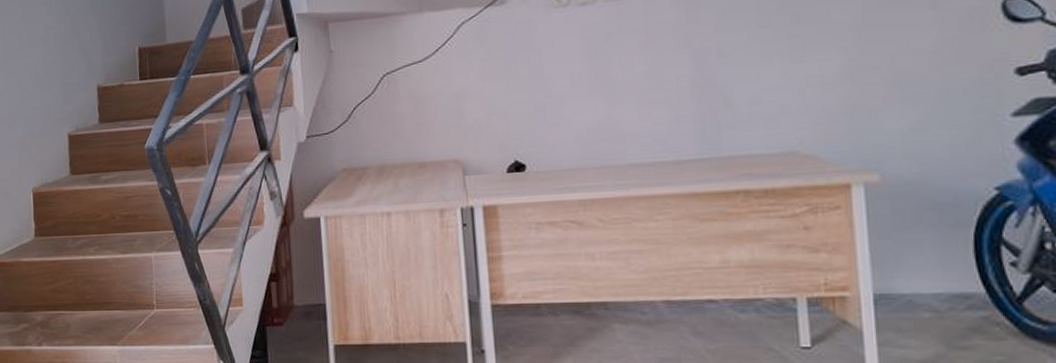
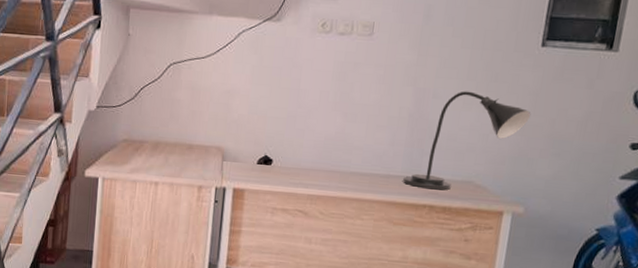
desk lamp: none [701,41,859,170] -> present [403,91,531,190]

